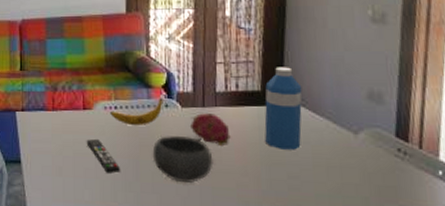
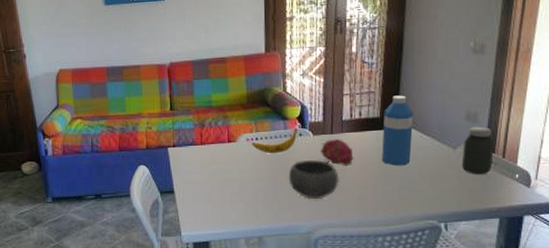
remote control: present [86,138,121,174] -> none [231,167,262,196]
jar: none [366,108,408,168] -> present [461,126,494,175]

